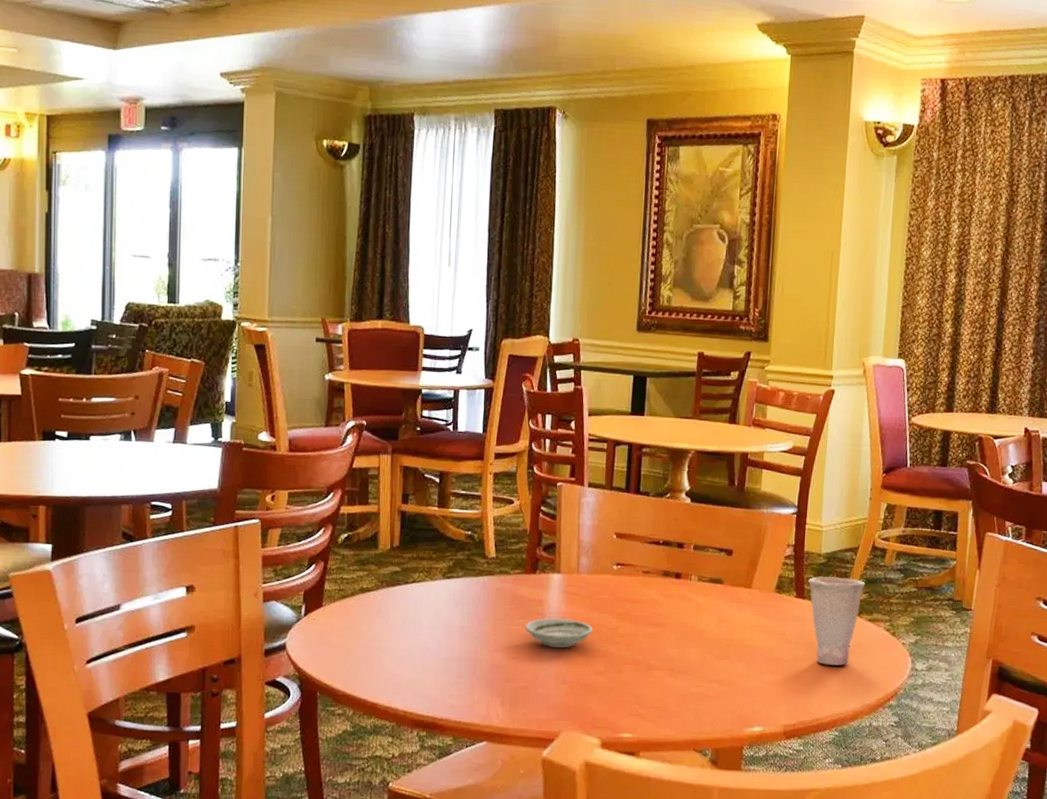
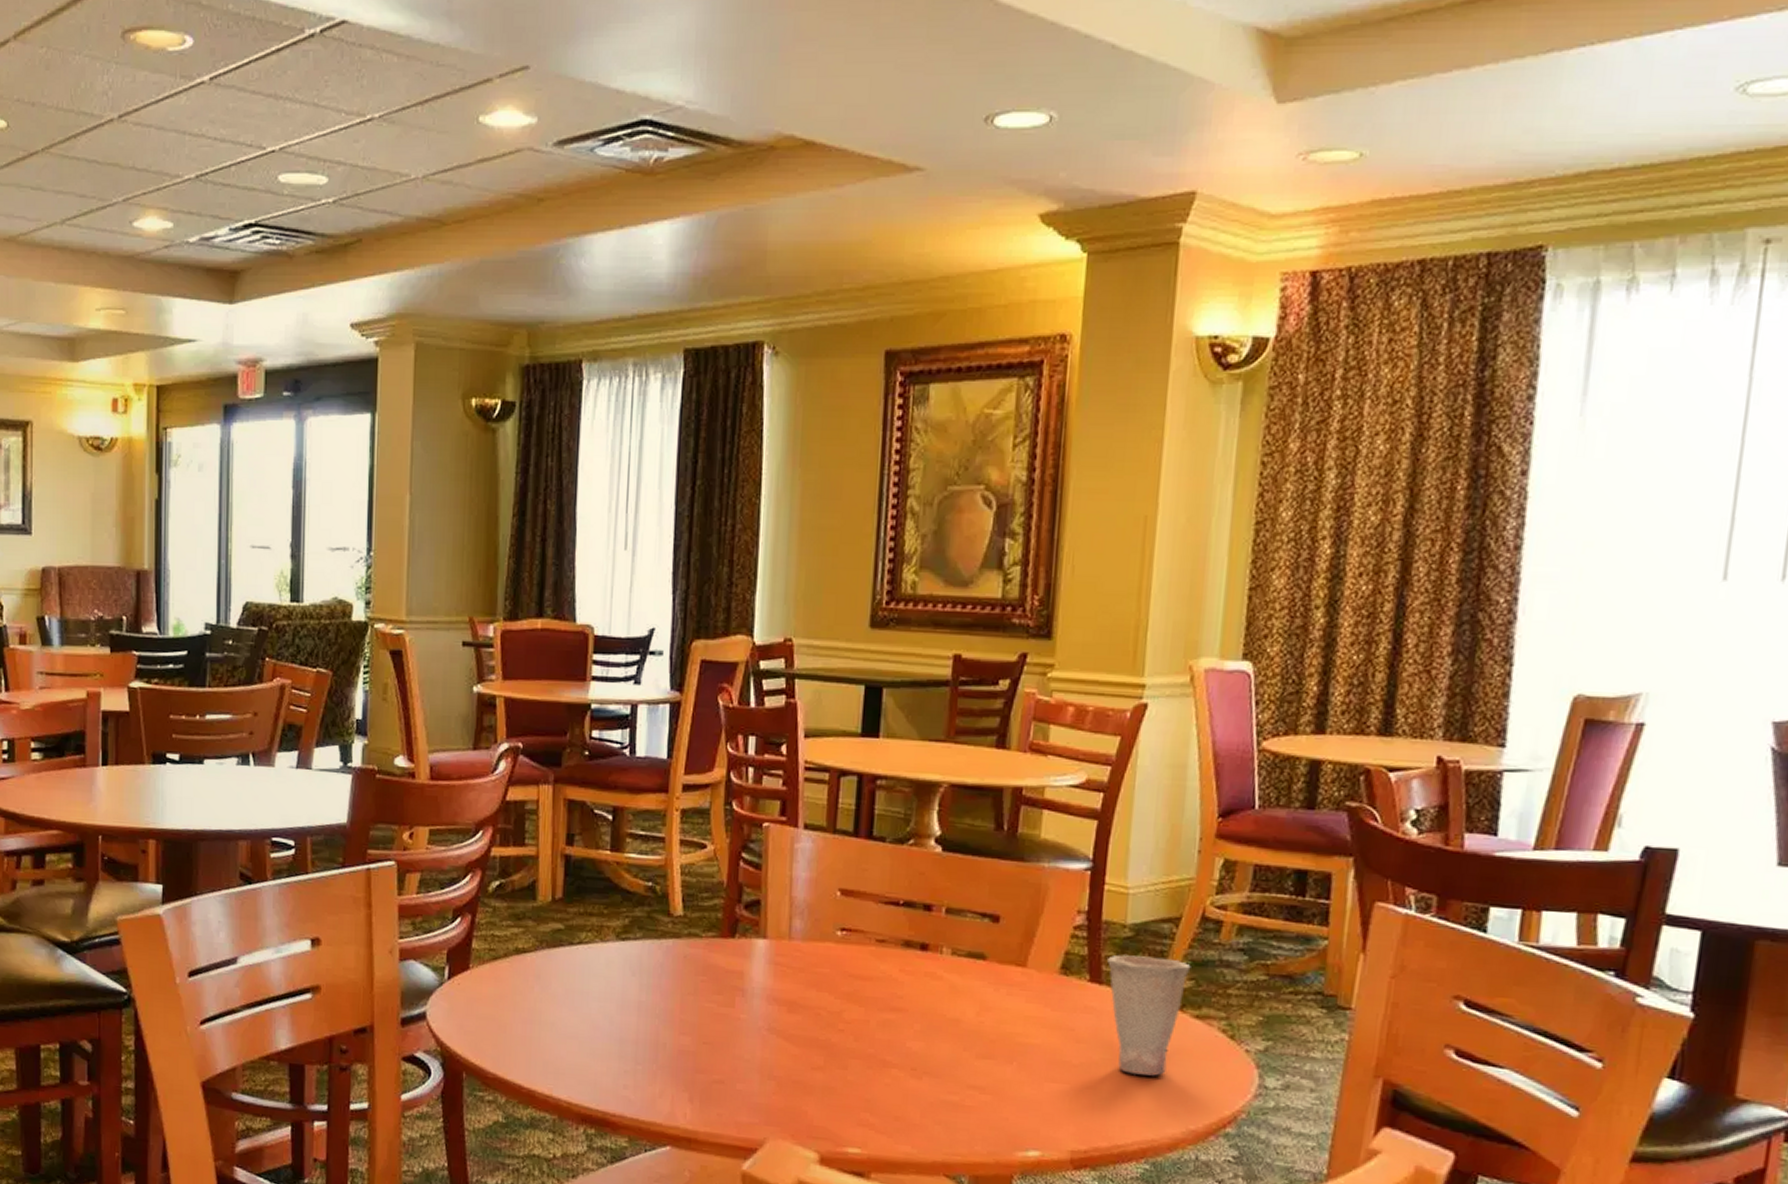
saucer: present [525,618,593,648] -> none [720,995,809,1034]

